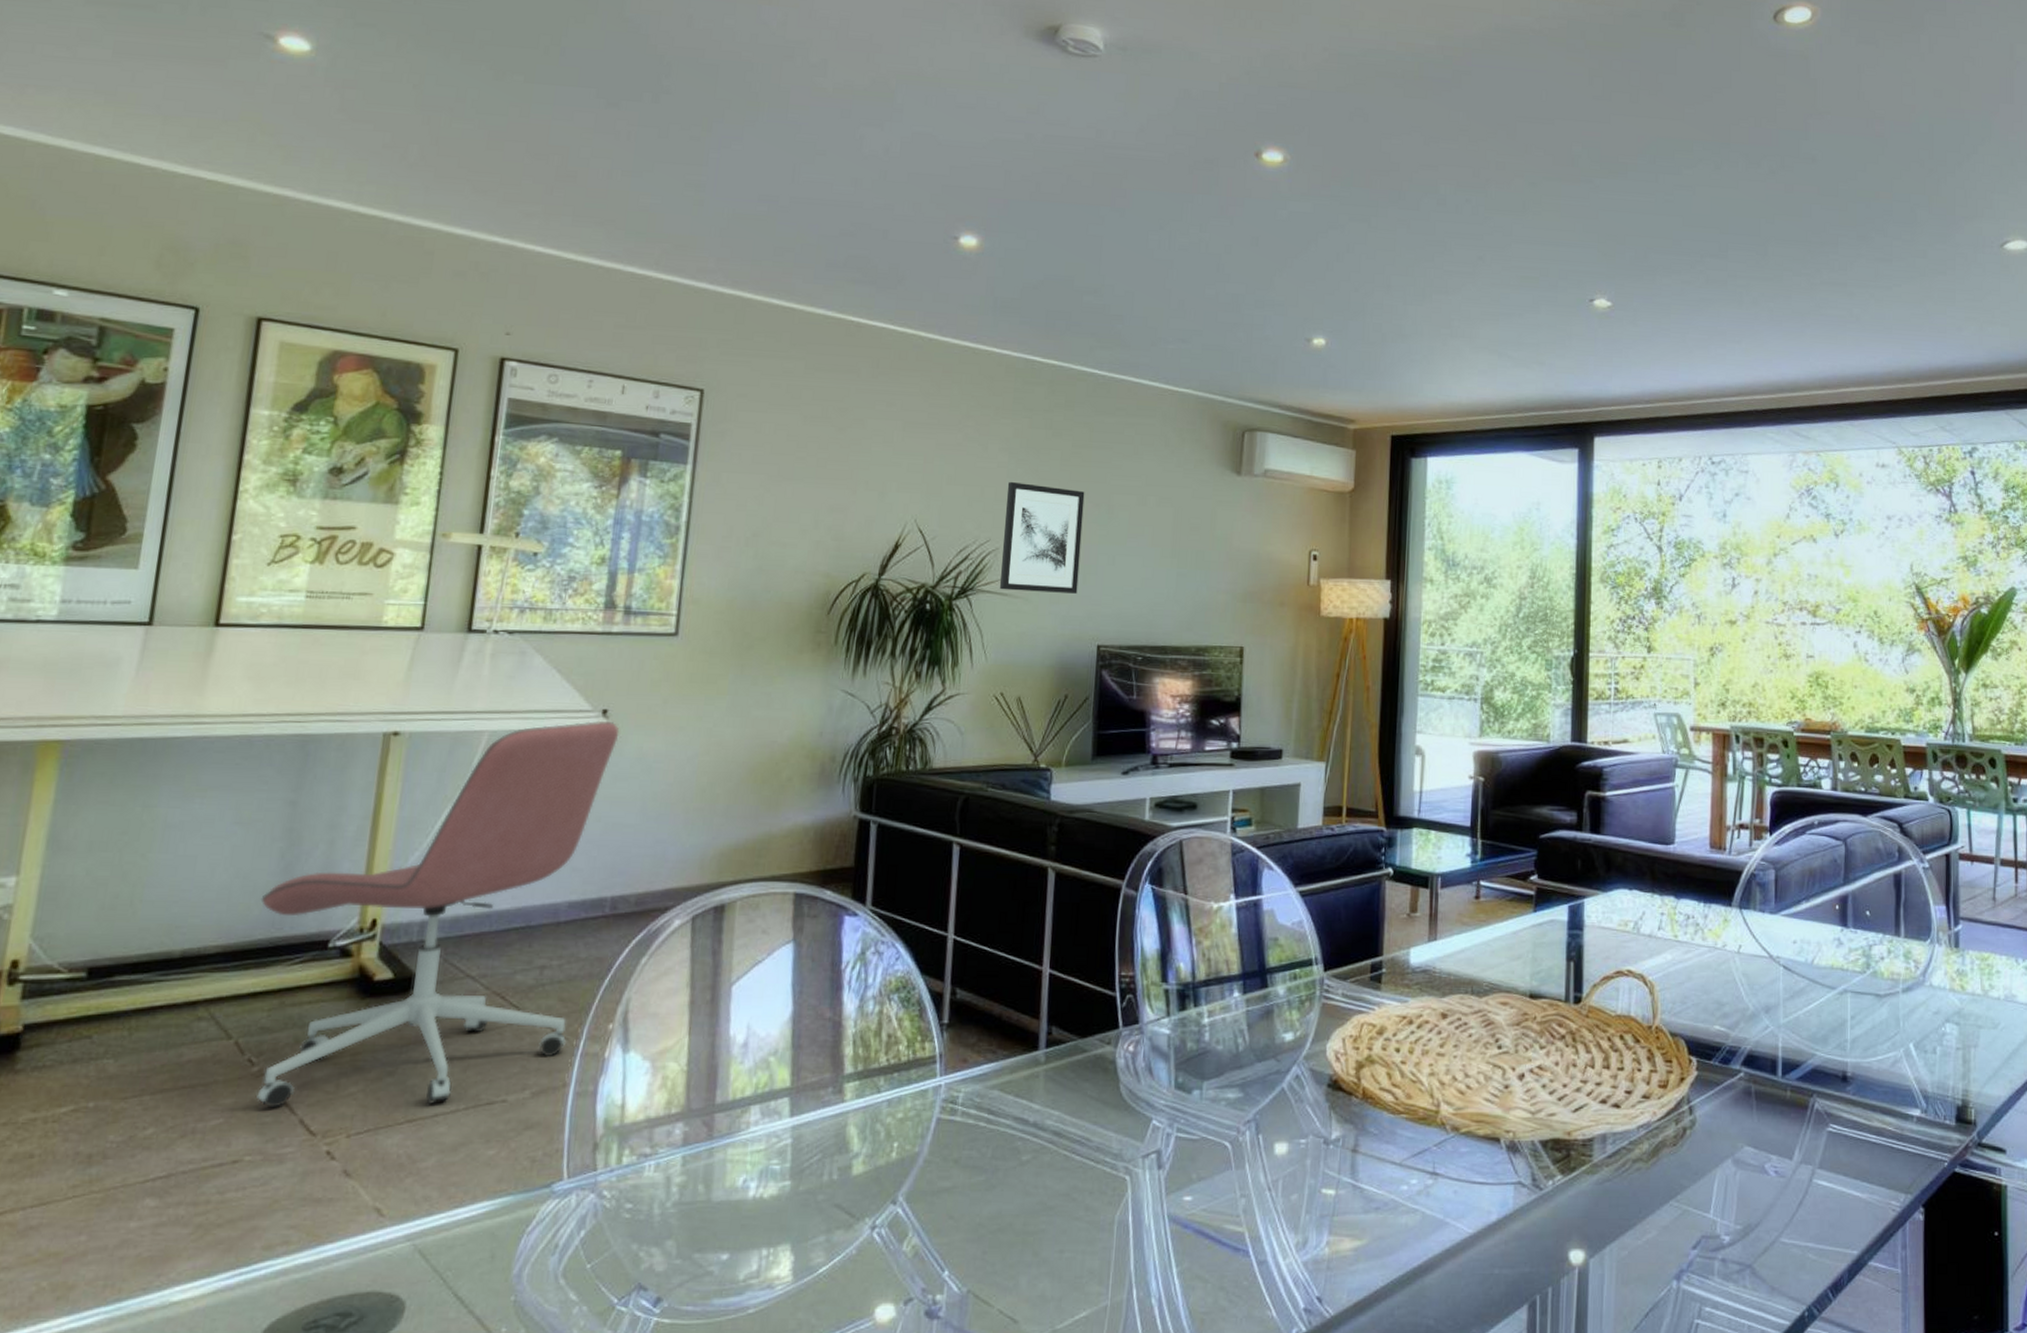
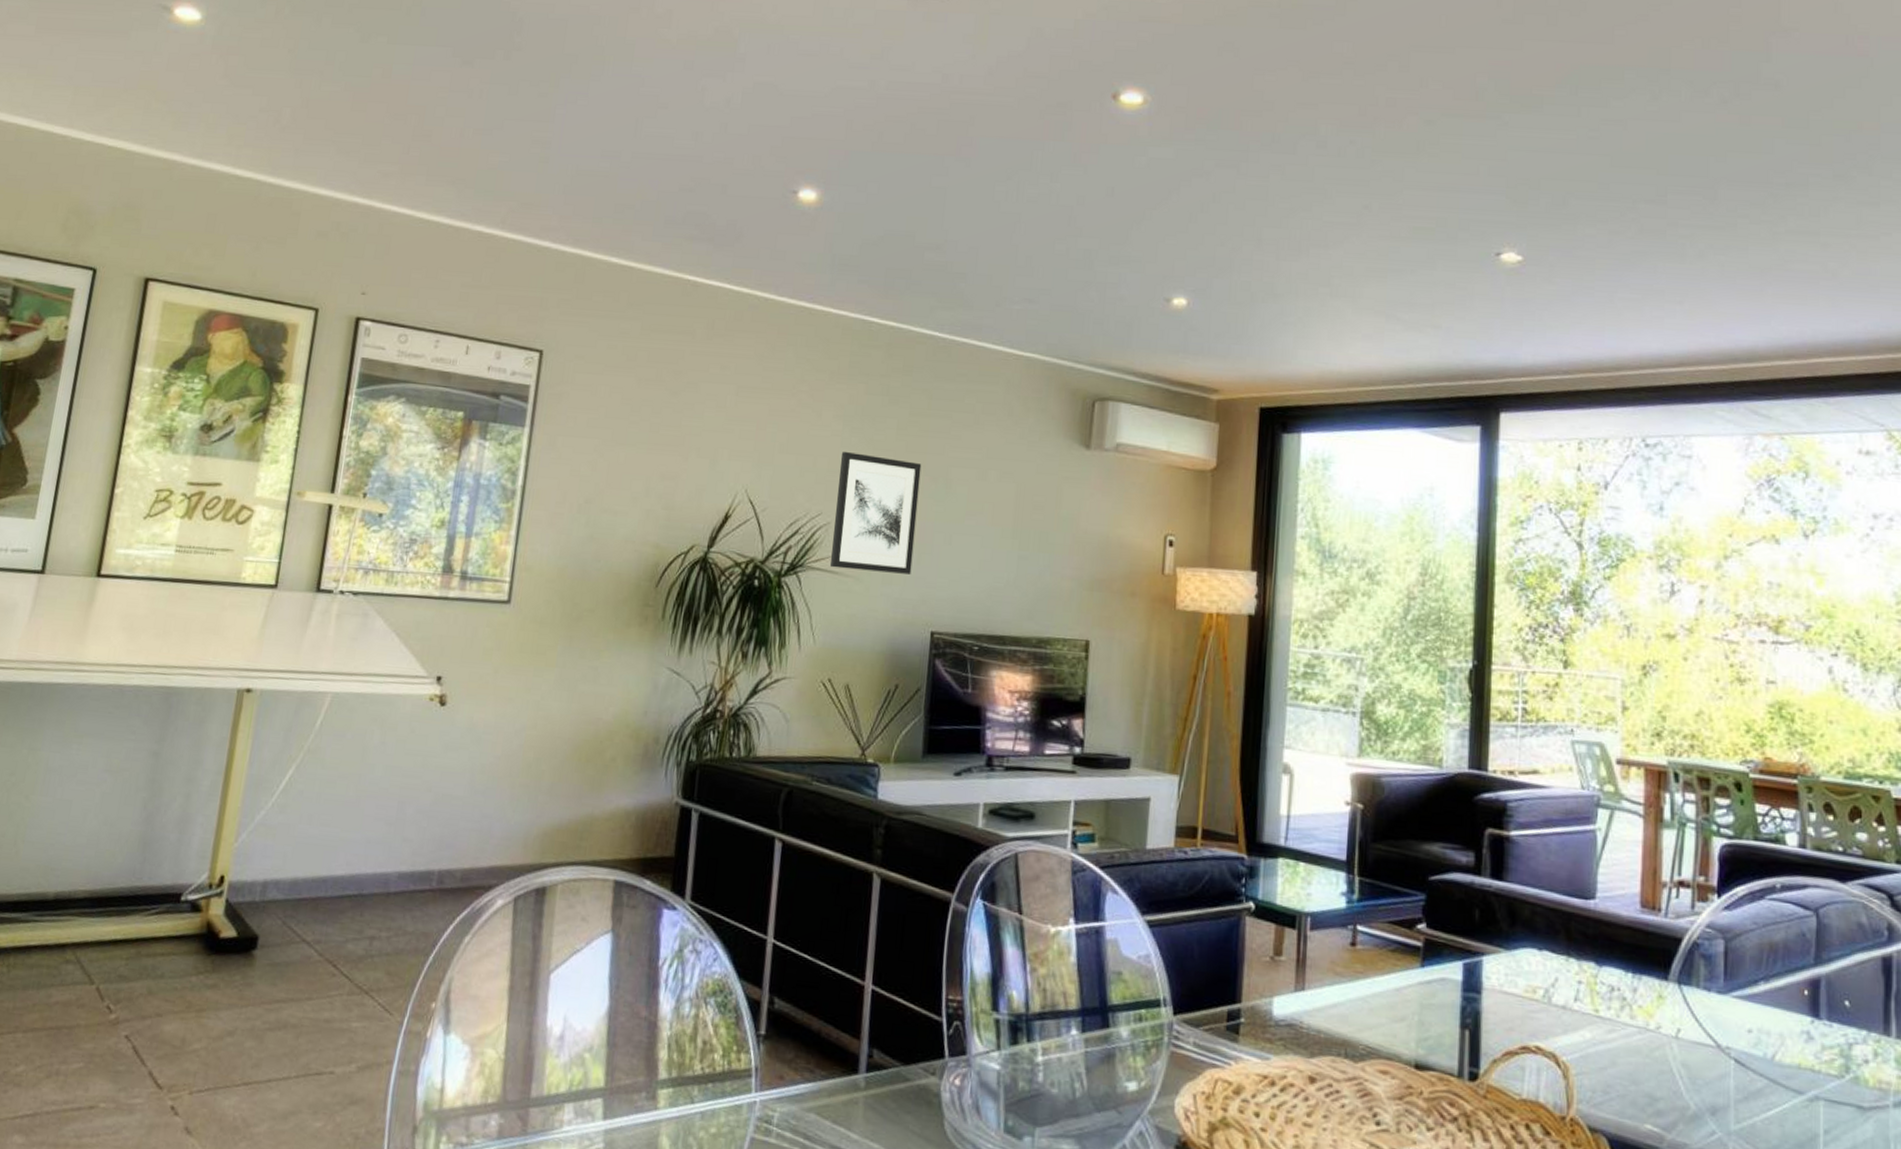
office chair: present [256,720,620,1108] -> none [113,687,453,1070]

